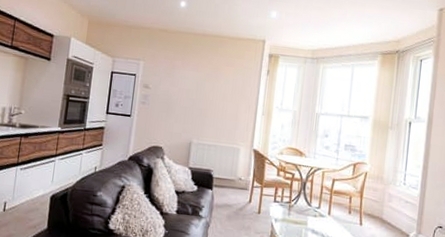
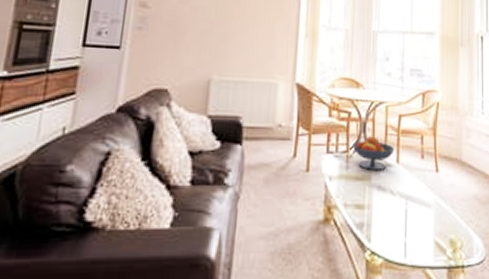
fruit bowl: none [294,193,328,219] -> present [353,136,395,170]

